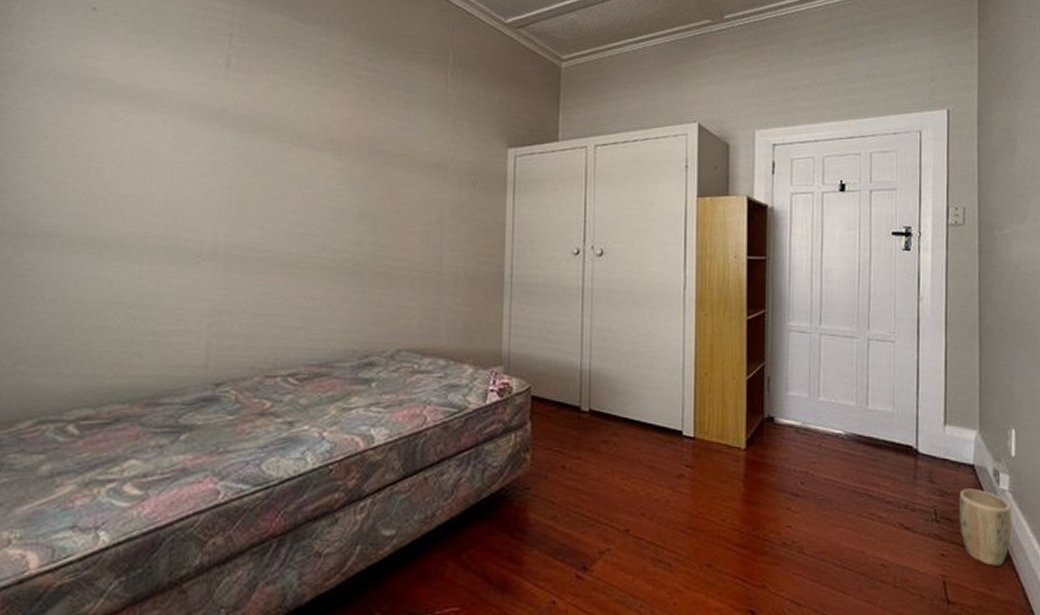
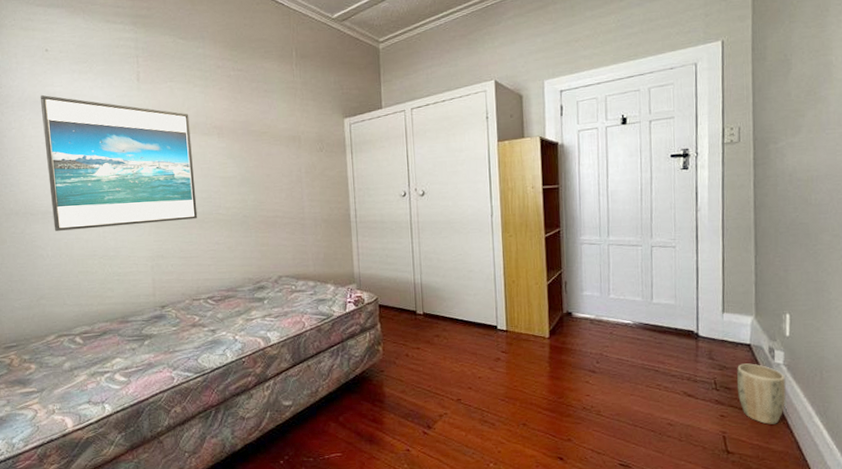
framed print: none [60,67,295,264] -> present [40,94,198,231]

